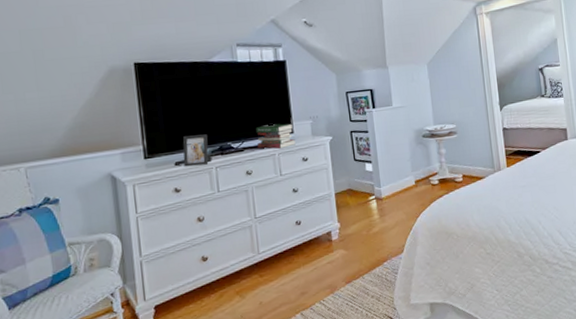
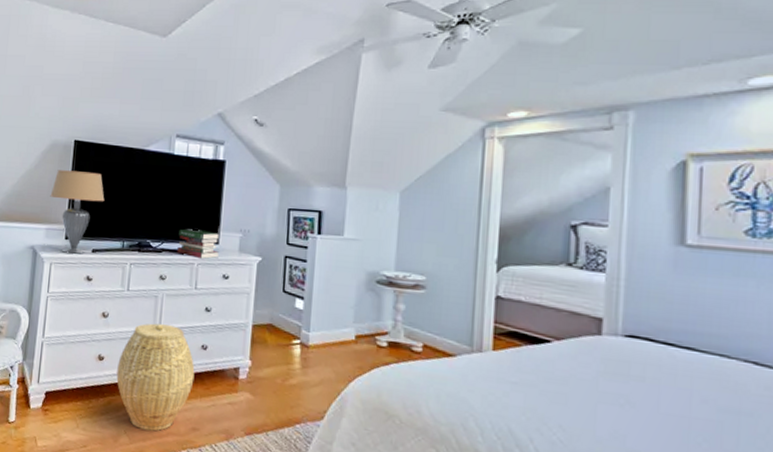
table lamp: none [118,90,178,172] -> present [50,170,105,254]
picture frame: present [183,134,212,167] -> none [100,223,129,259]
woven basket: none [222,211,295,309] -> present [116,323,195,432]

